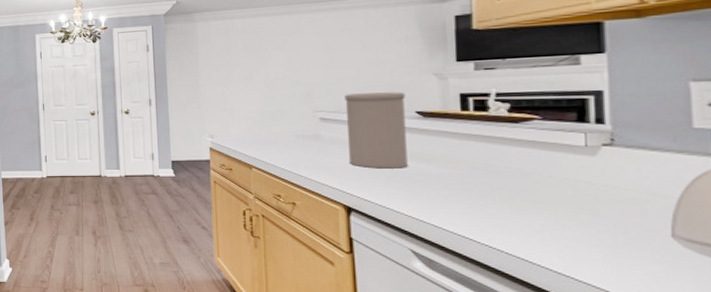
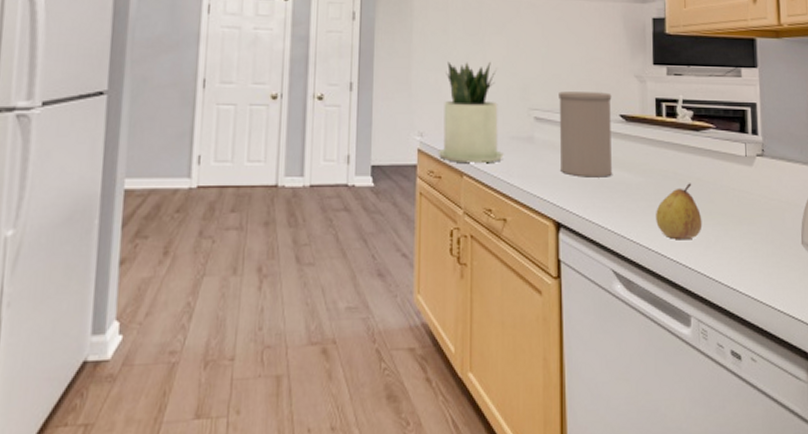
planter: none [227,73,290,159] -> present [437,61,504,164]
fruit: none [461,173,523,227] -> present [655,183,703,240]

